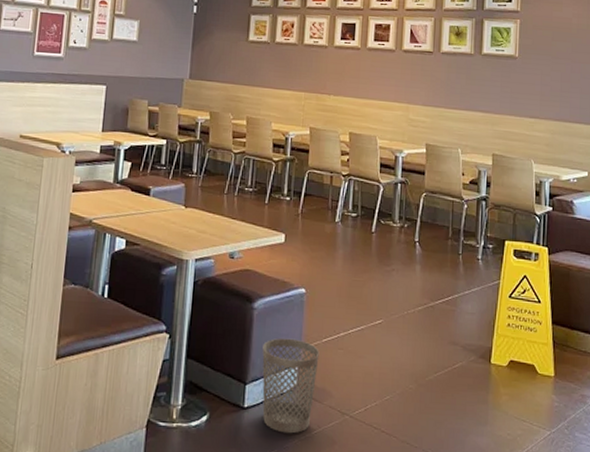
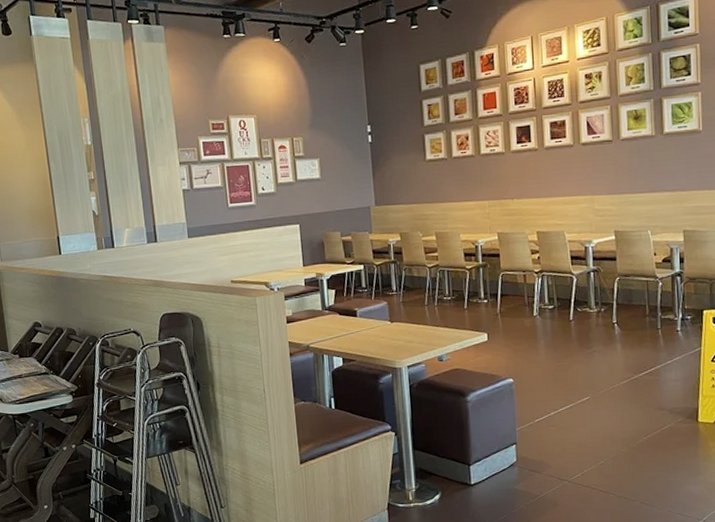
wastebasket: present [262,338,319,434] -> none [480,422,534,502]

